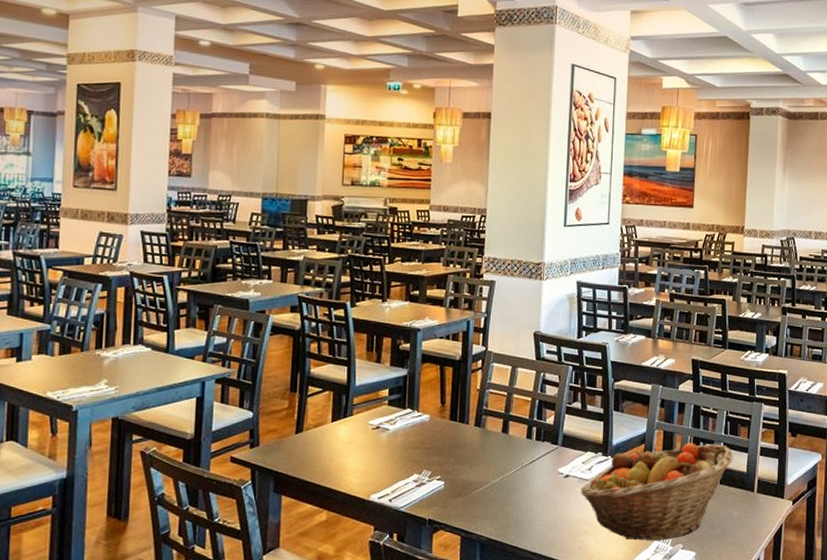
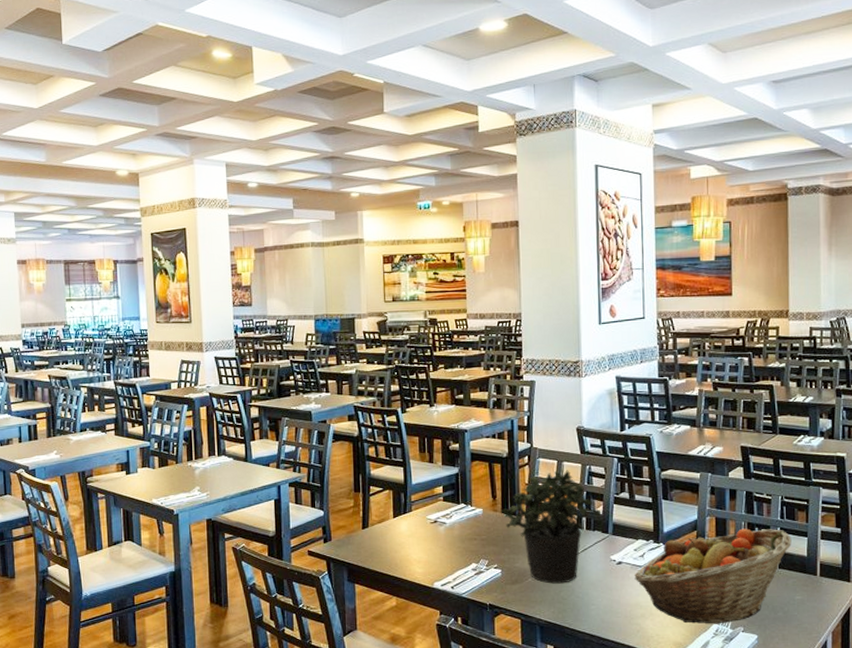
potted plant: none [449,376,552,498] -> present [501,470,601,584]

